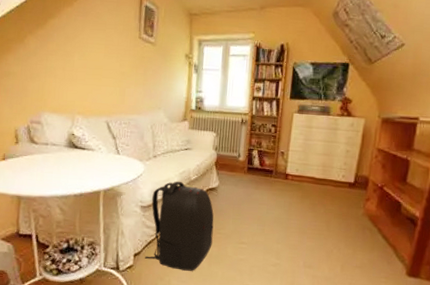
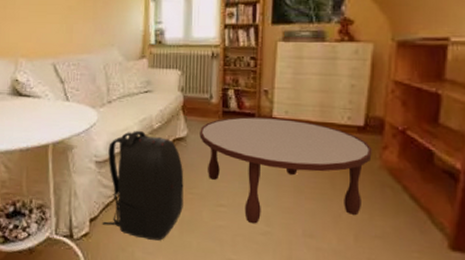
coffee table: none [228,172,358,258] -> present [199,116,372,224]

